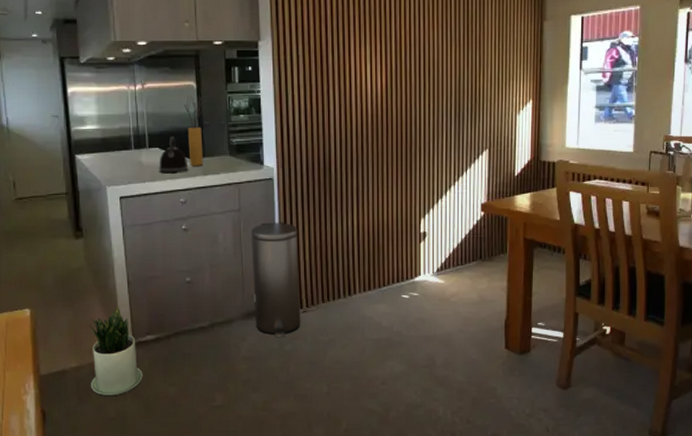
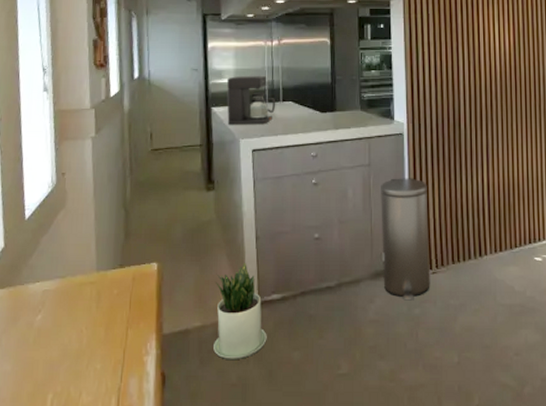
coffee maker: none [90,121,142,173] -> present [227,75,276,126]
kettle: present [159,136,189,174] -> none [291,91,321,127]
vase: present [184,95,207,167] -> none [318,51,341,121]

